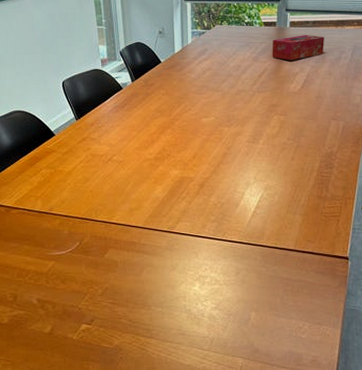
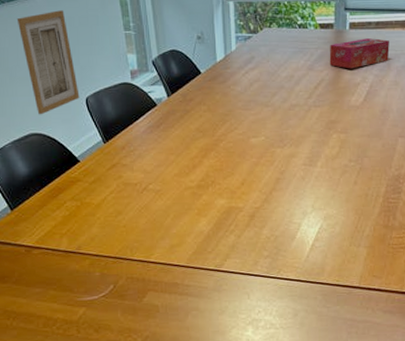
wall art: none [7,8,57,95] -> present [16,10,80,115]

